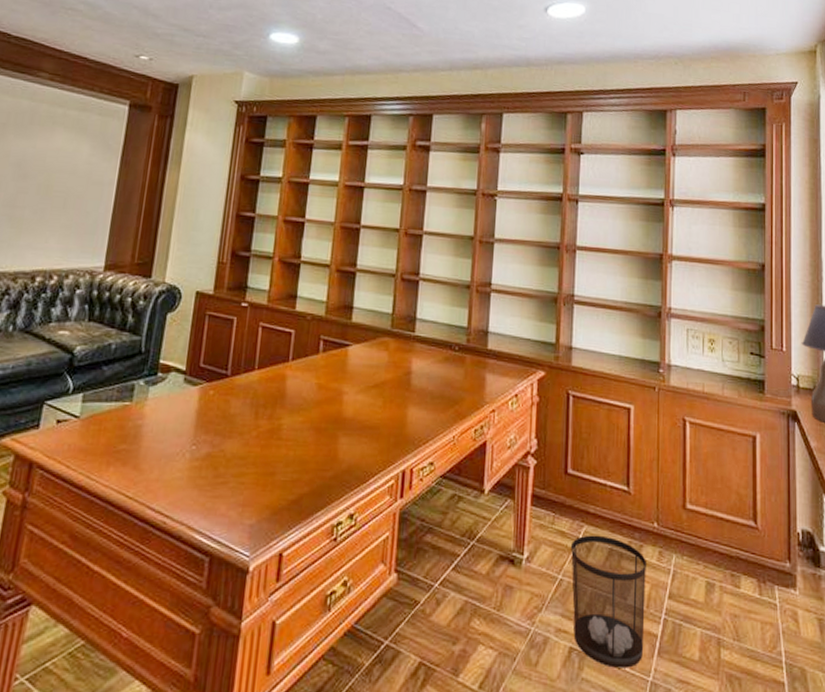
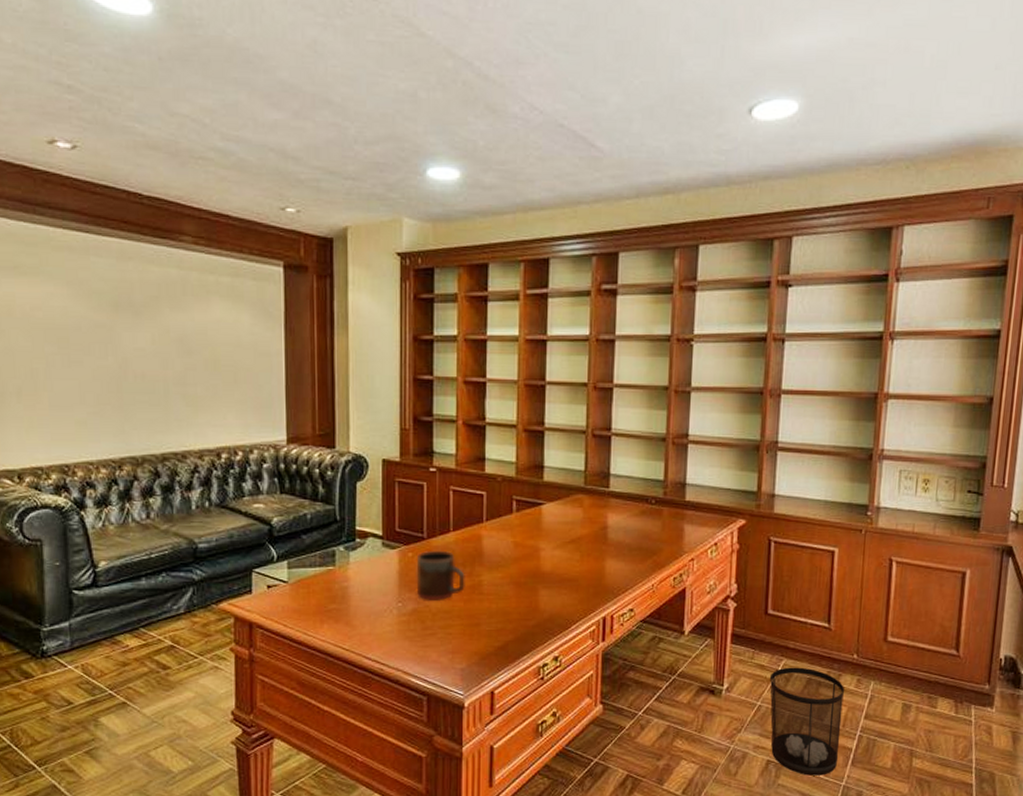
mug: none [213,389,265,444] -> present [416,550,465,600]

